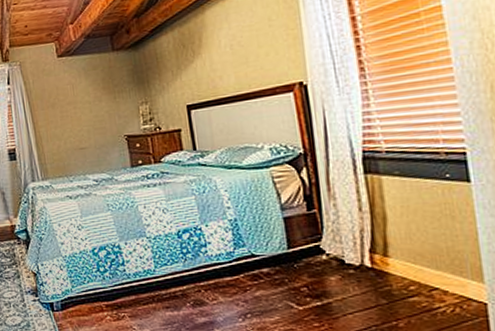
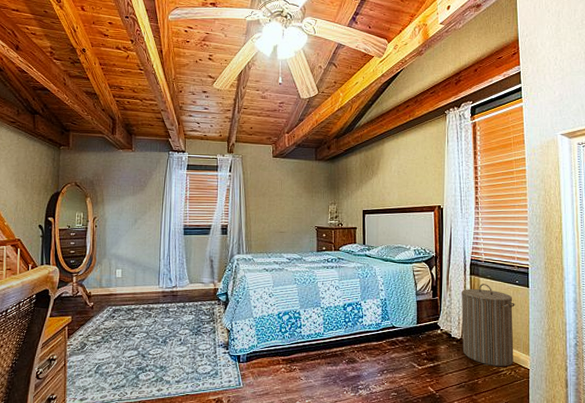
laundry hamper: none [352,184,457,302] -> present [461,284,515,367]

